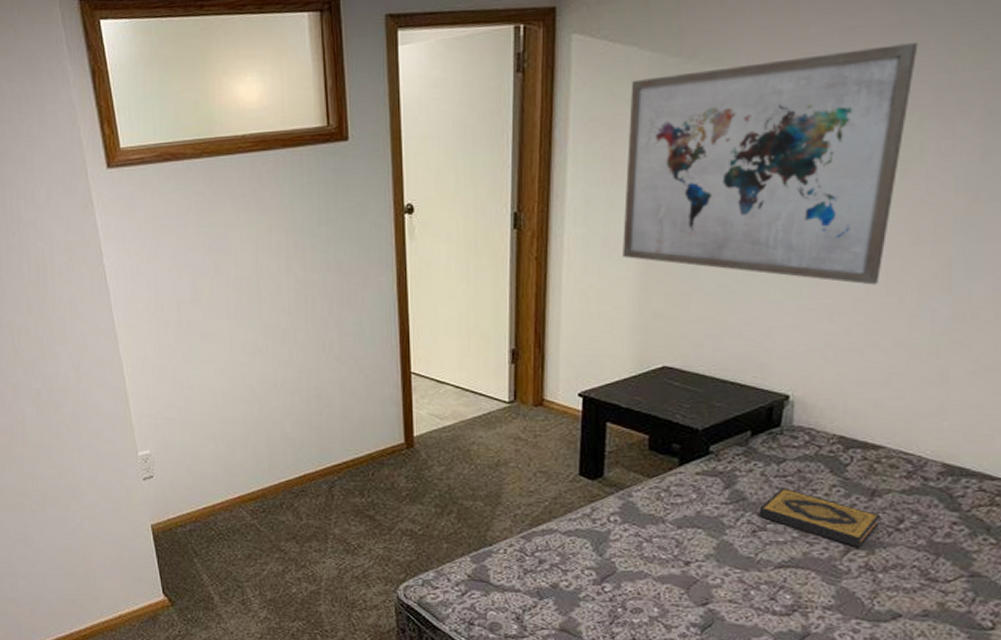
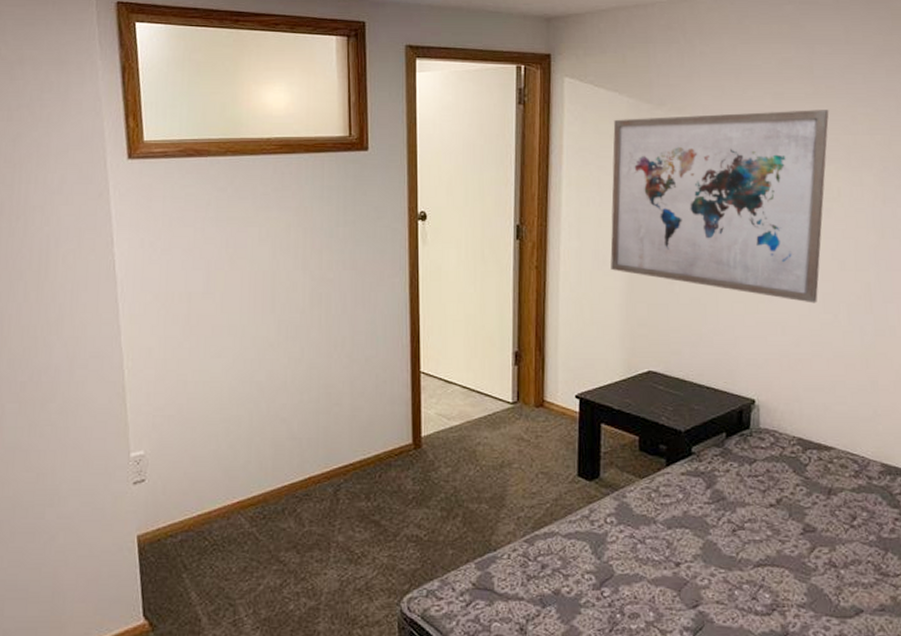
hardback book: present [759,487,882,548] -> none [737,487,839,545]

